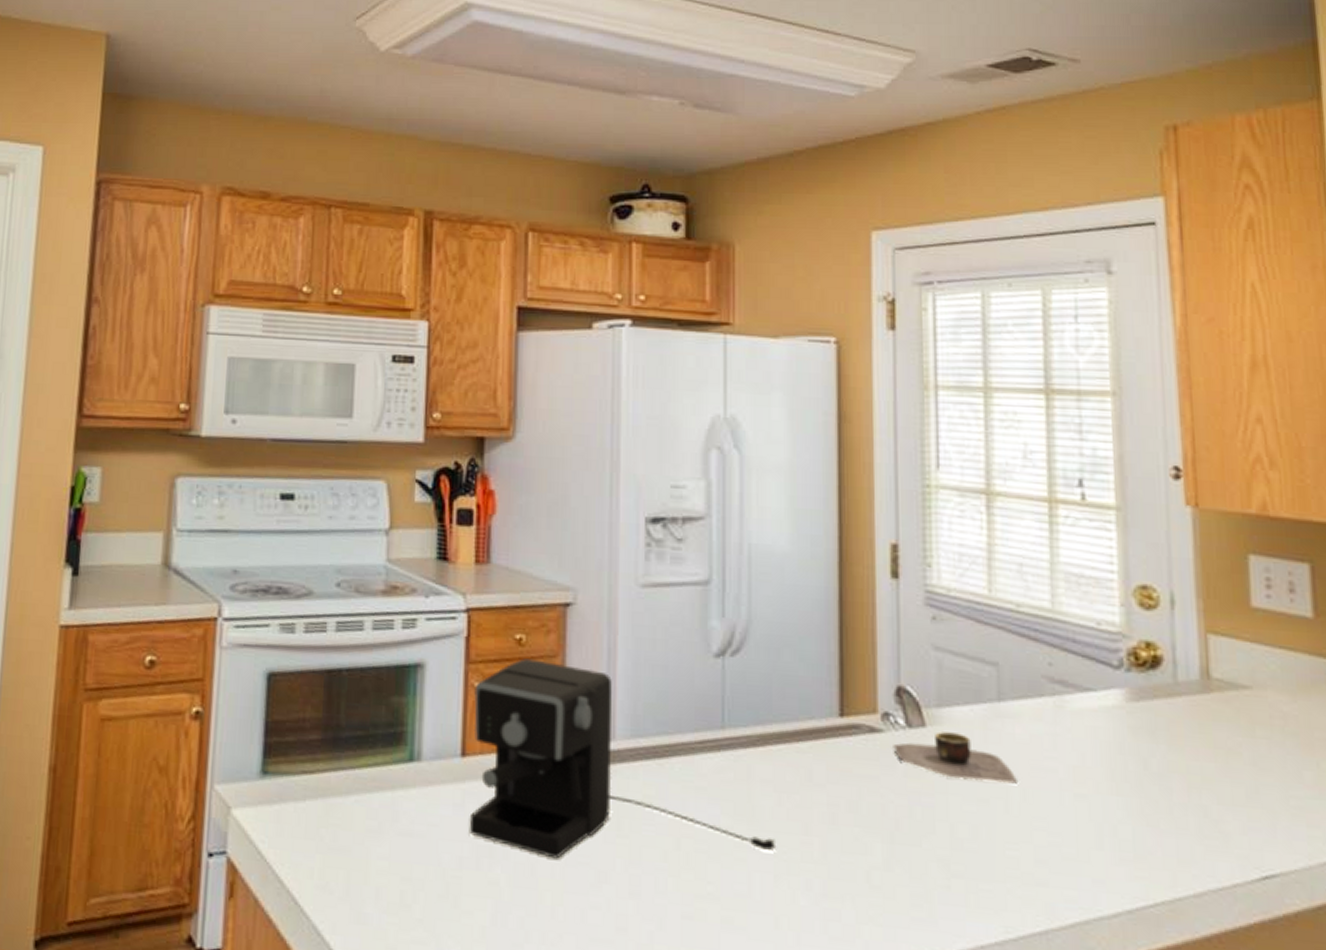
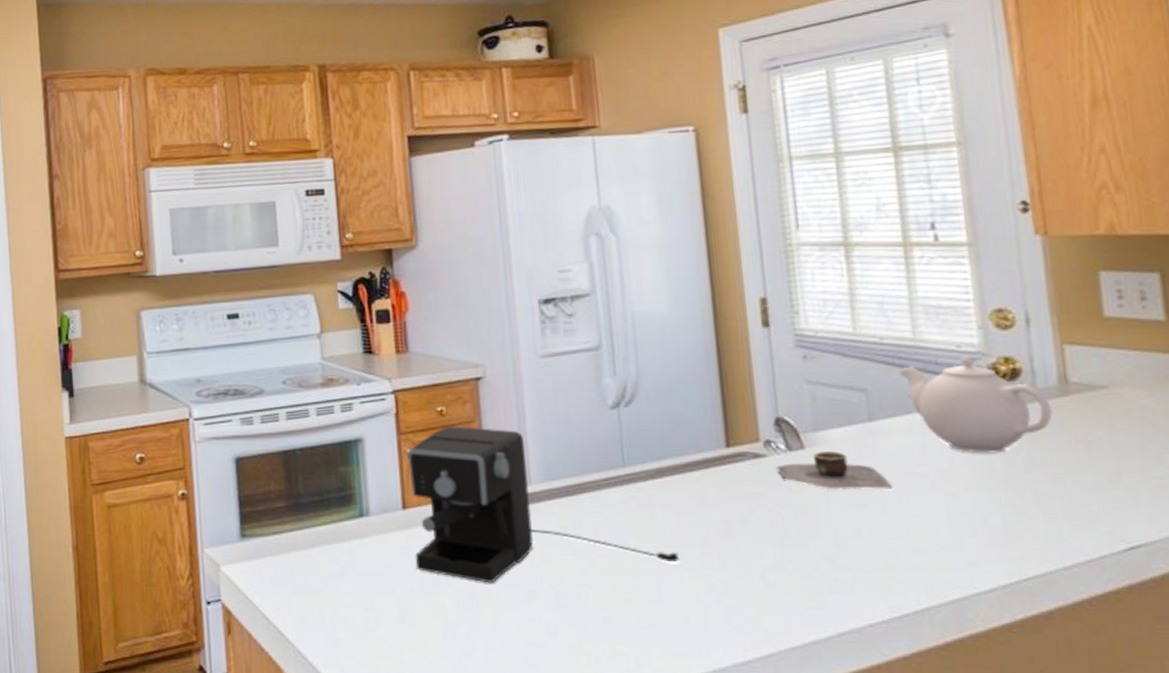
teapot: none [1034,635,1192,753] -> present [899,355,1052,454]

